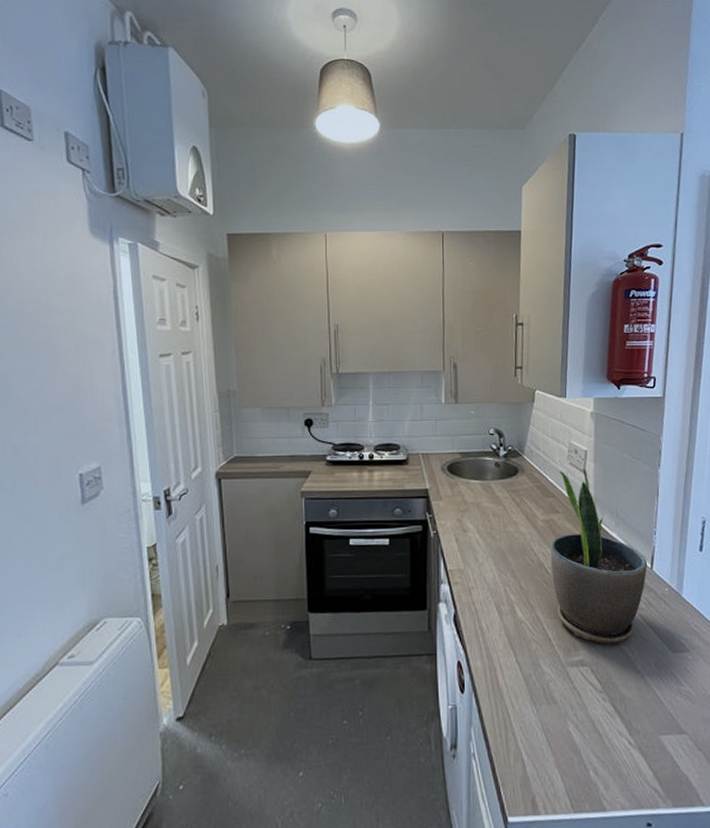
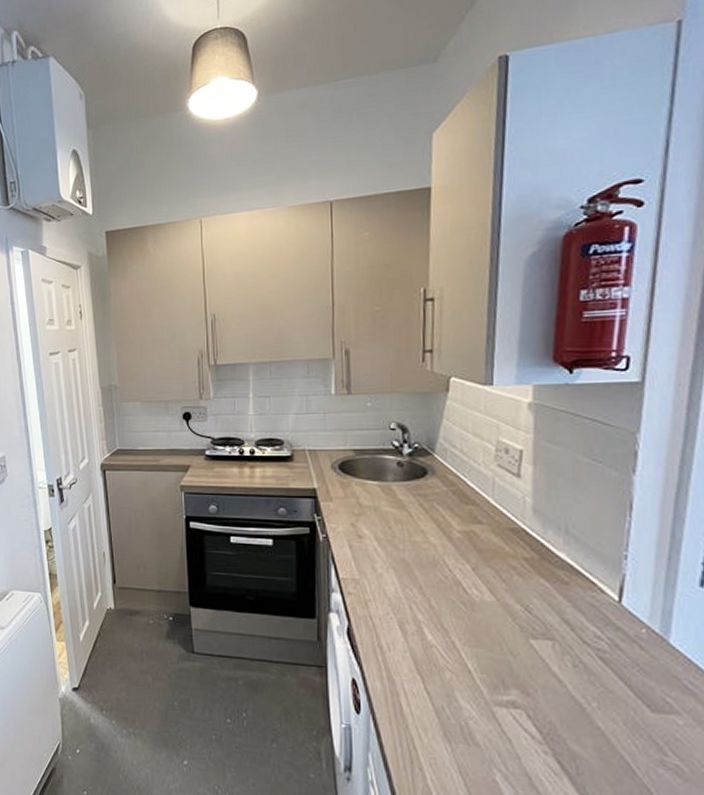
potted plant: present [550,468,648,646] -> none [470,472,614,691]

